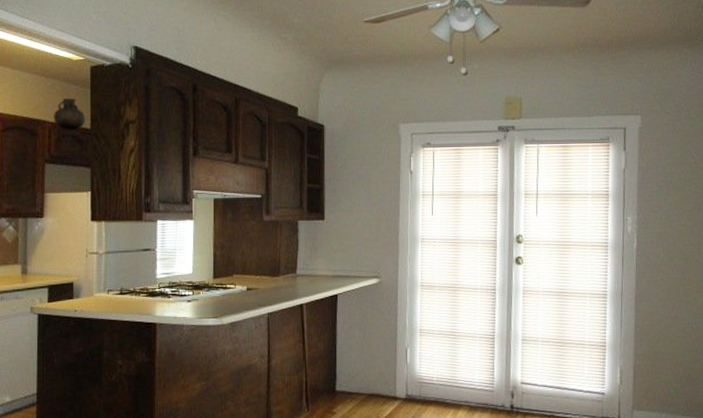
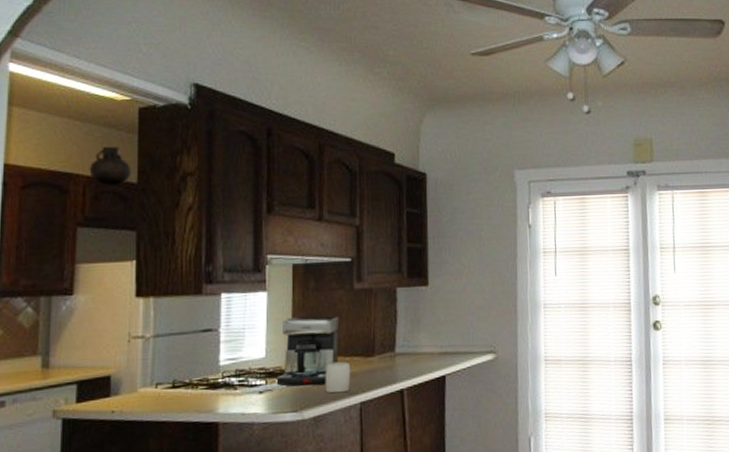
coffee maker: none [201,241,252,297] -> present [276,315,340,386]
mug: none [239,279,261,305] -> present [325,361,351,394]

